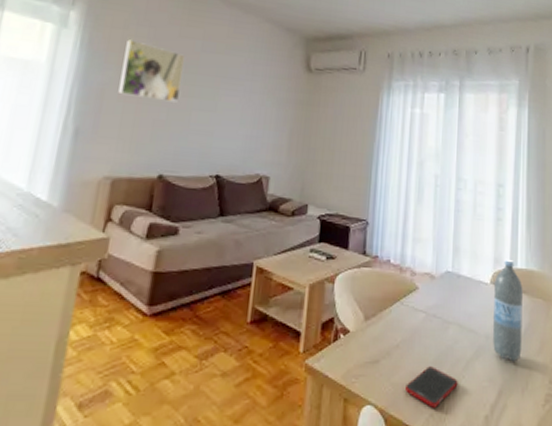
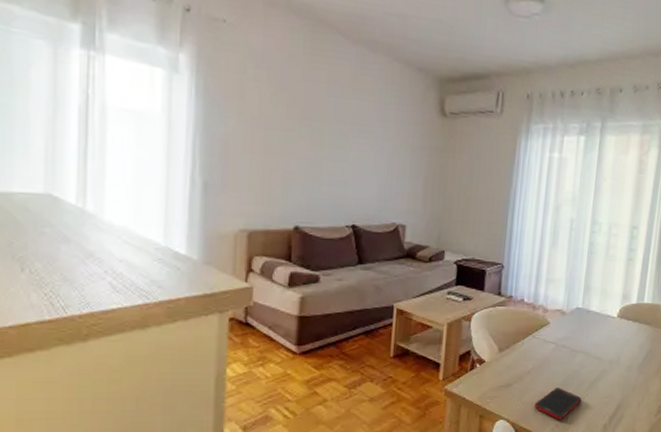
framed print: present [118,39,185,103] -> none [243,85,310,153]
water bottle: present [492,258,524,362] -> none [615,295,648,382]

